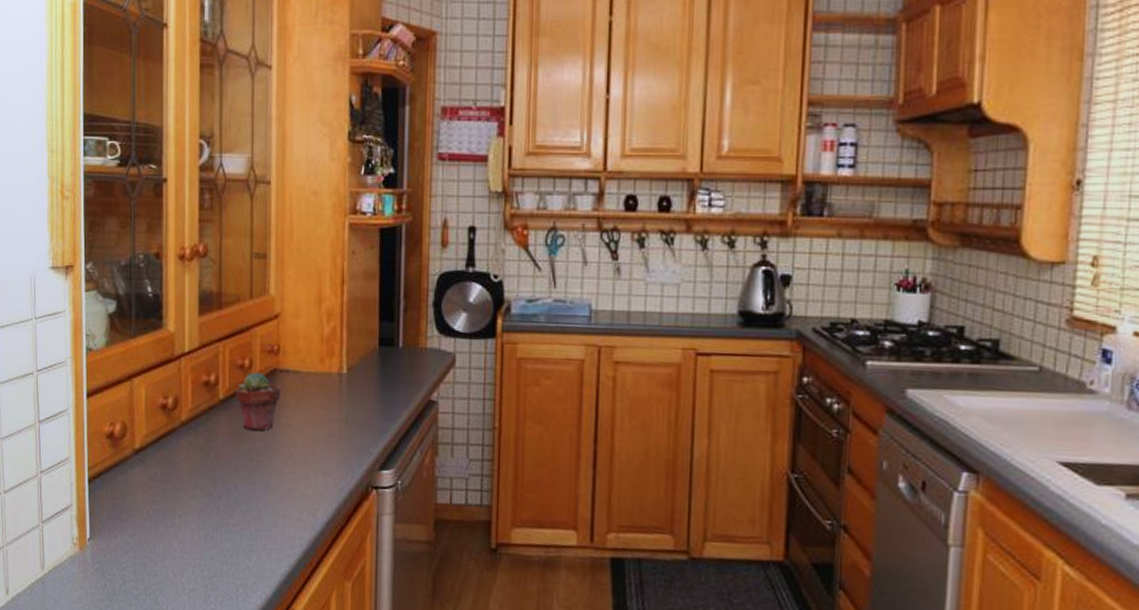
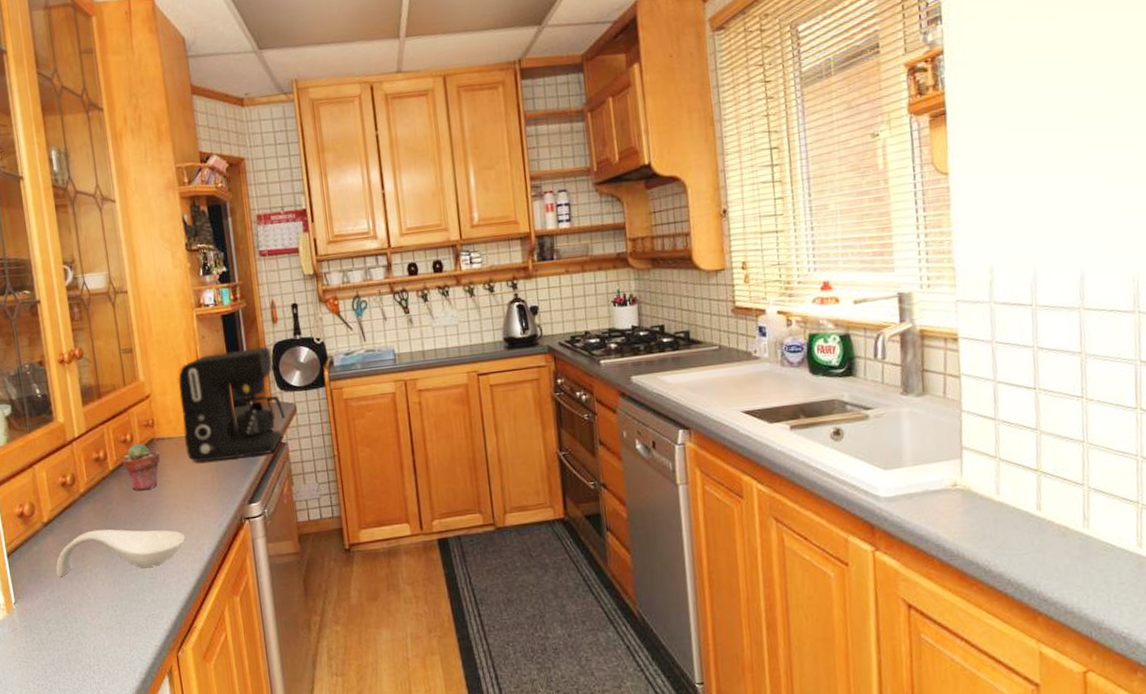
spoon rest: none [140,468,297,526] -> present [55,529,186,578]
coffee maker: none [312,274,440,411] -> present [178,346,285,463]

